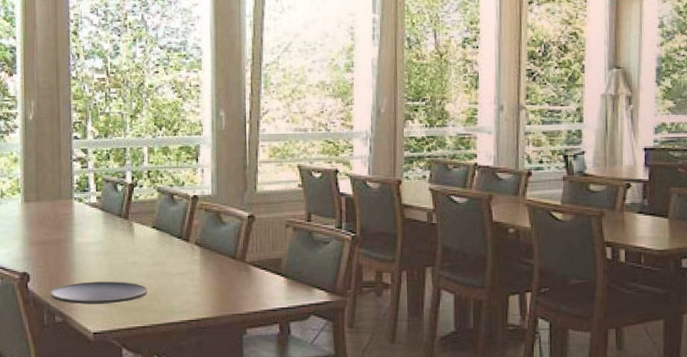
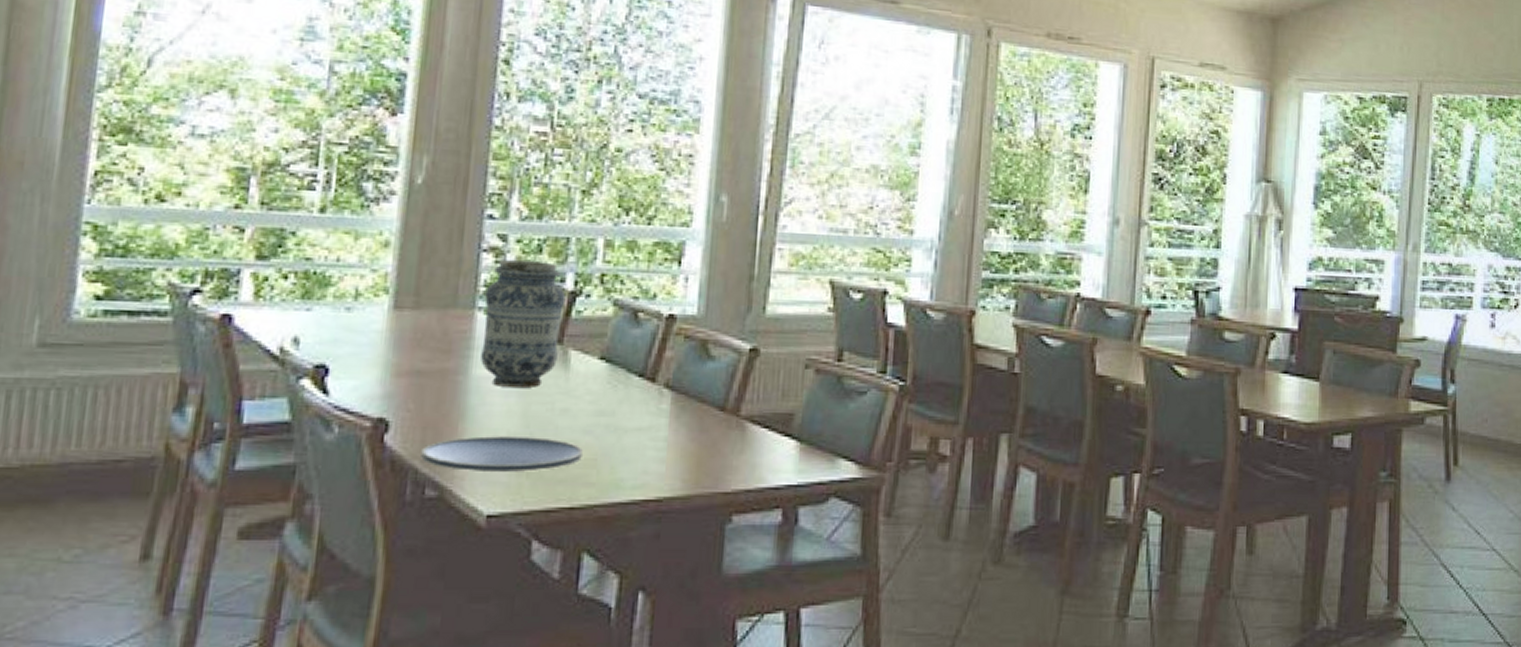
vase: none [78,164,127,249] -> present [481,259,566,387]

